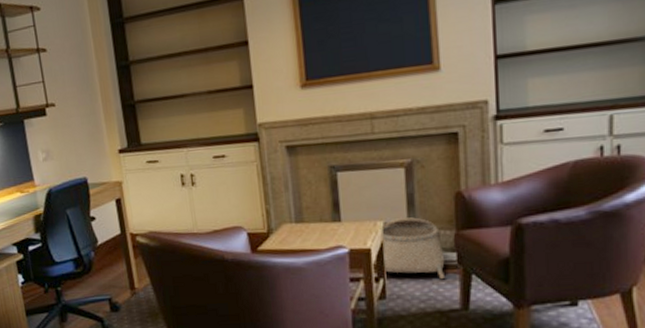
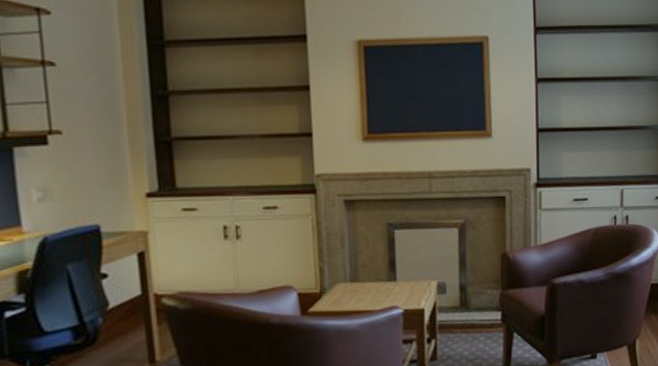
basket: present [380,217,446,280] -> none [434,277,491,339]

